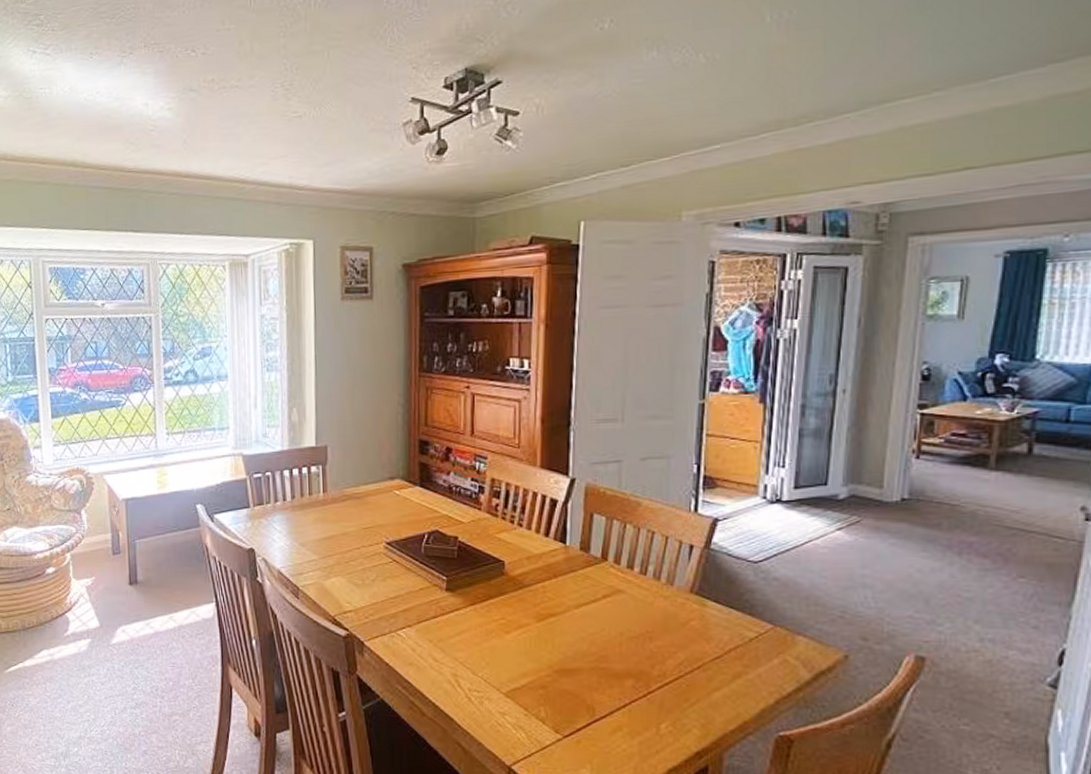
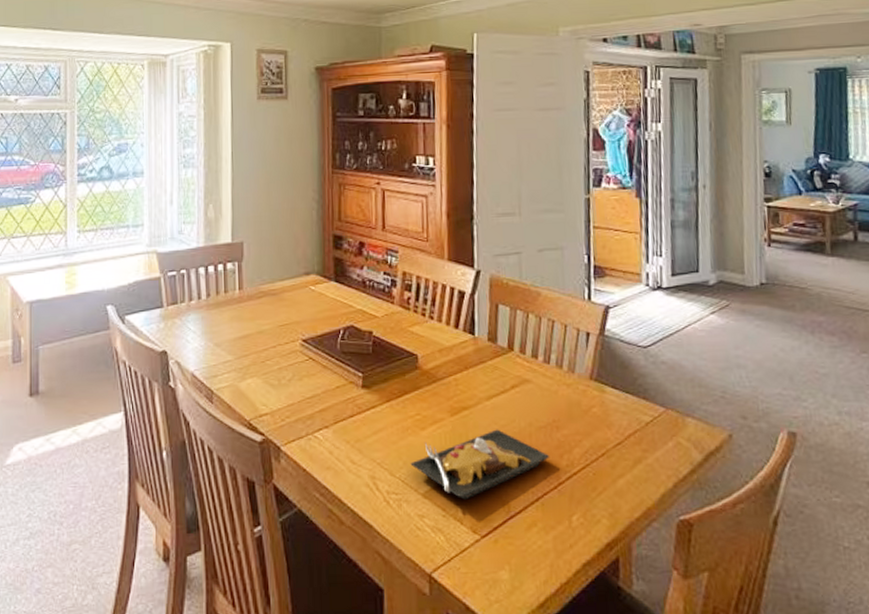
plate: none [493,637,641,701] -> present [410,429,550,500]

